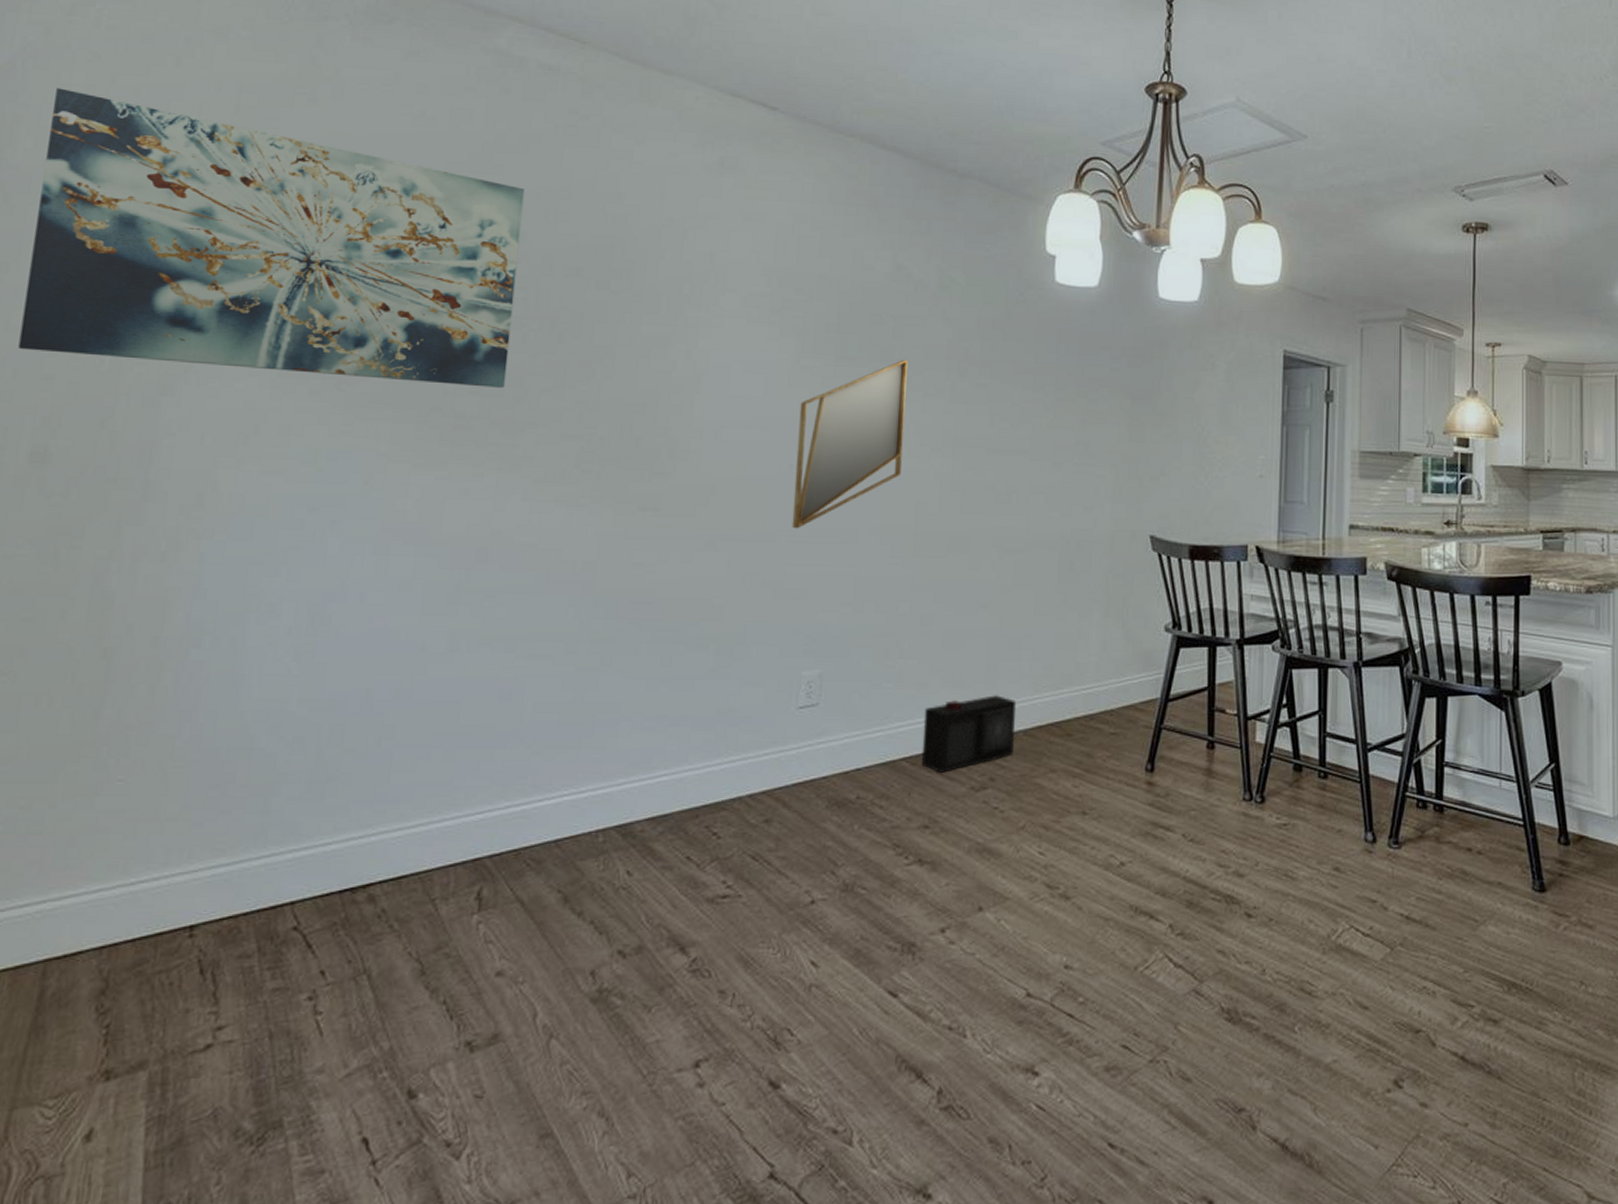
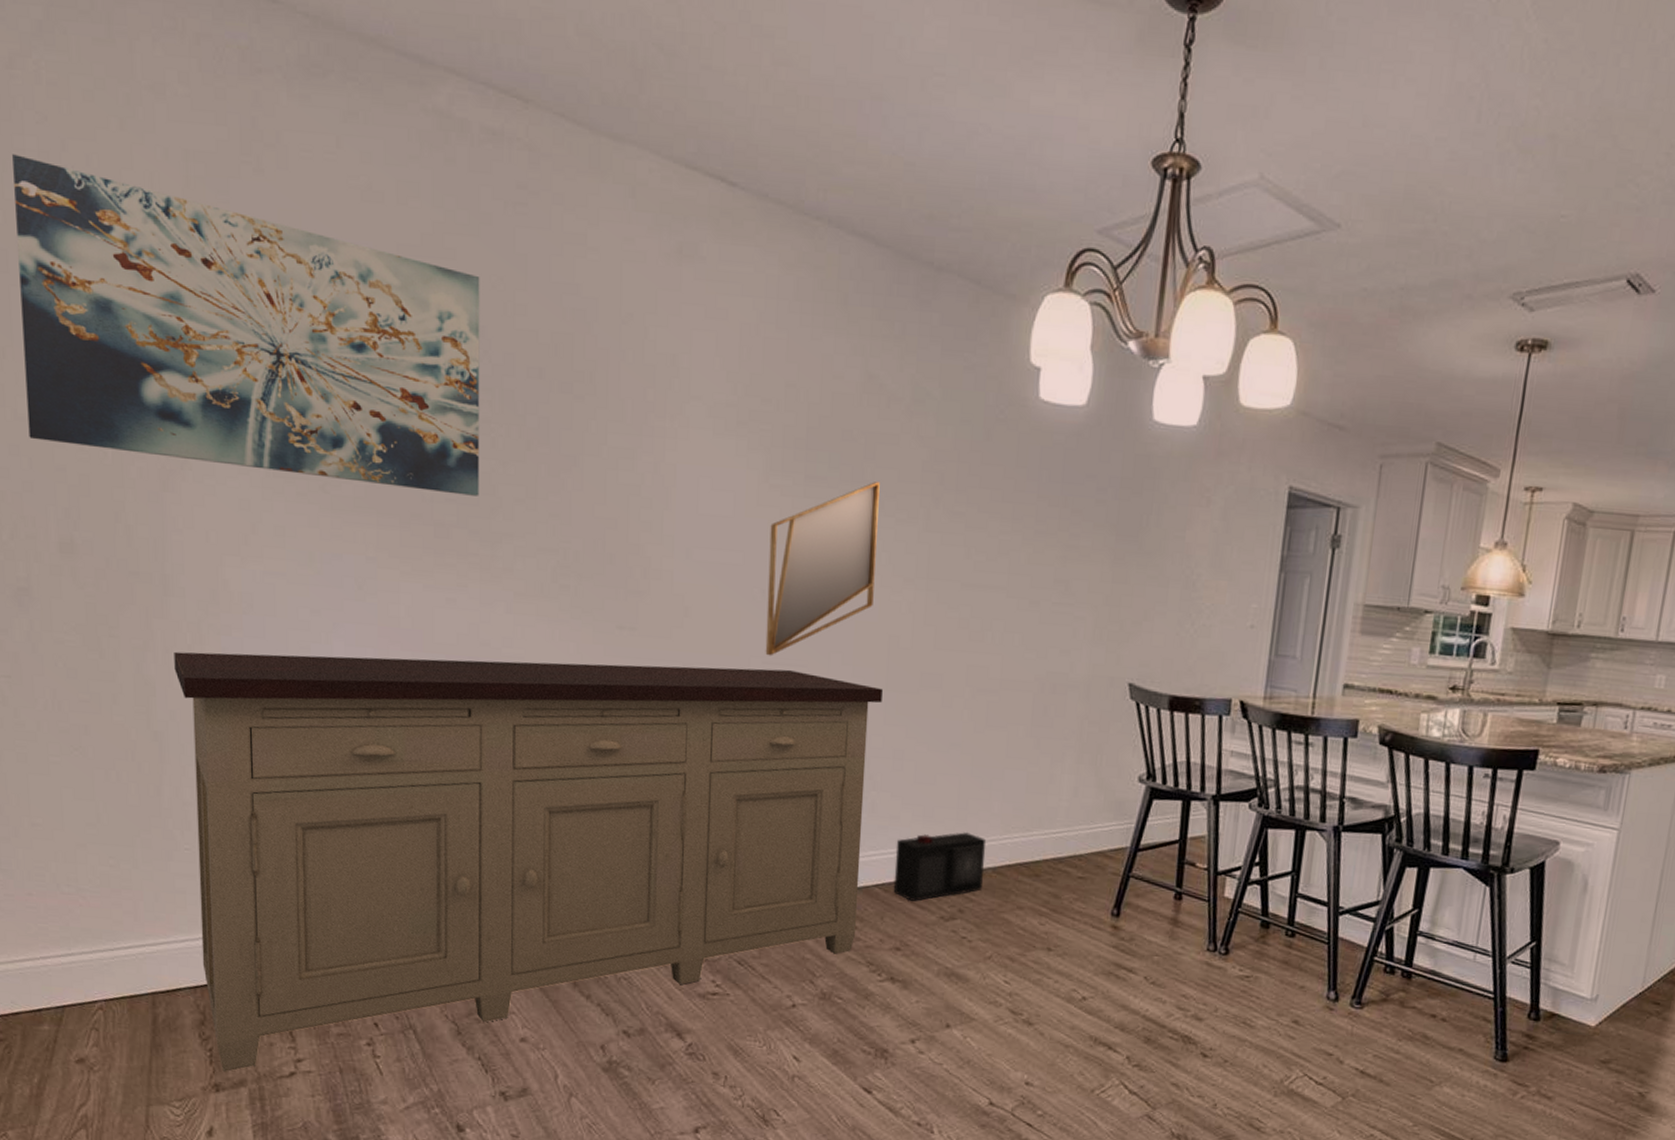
sideboard: none [115,541,910,1054] -> present [174,651,883,1072]

